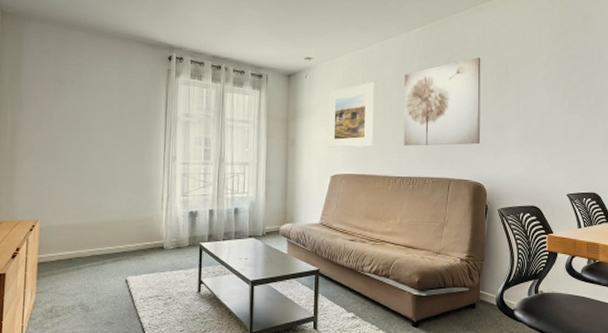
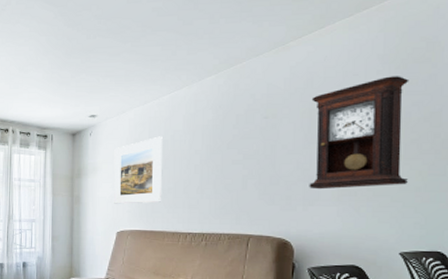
wall art: present [403,57,481,146] -> none [195,102,289,201]
pendulum clock: none [498,41,571,138] -> present [309,76,409,190]

